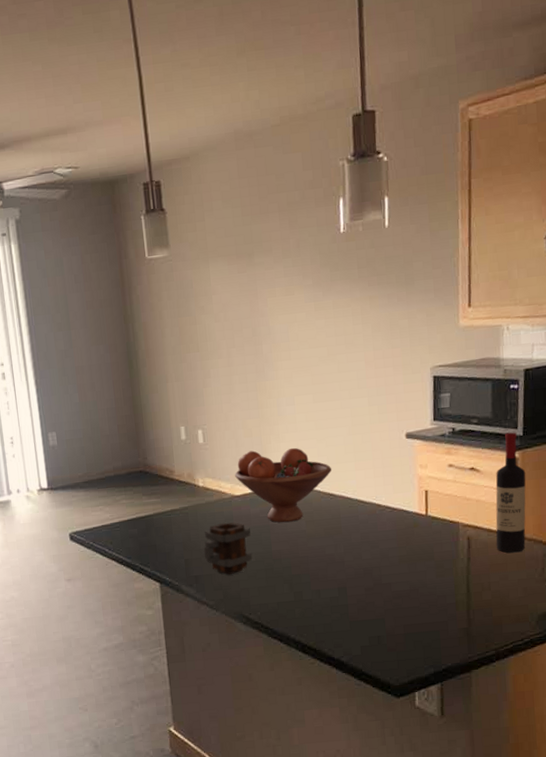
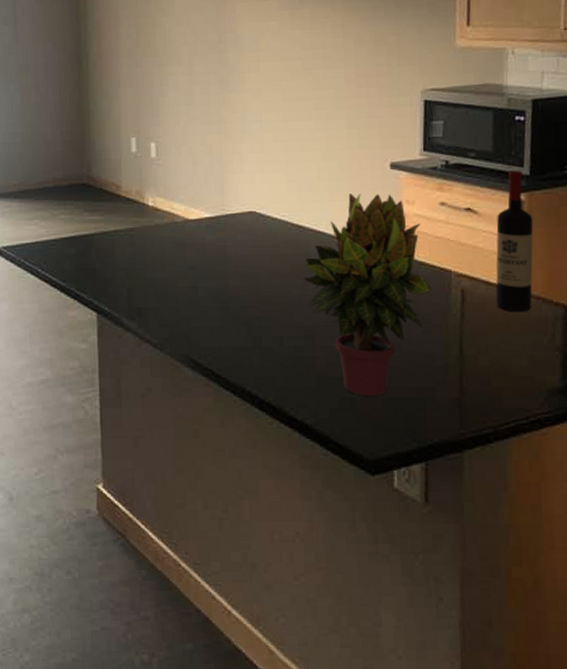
mug: present [203,522,253,575] -> none [149,249,206,311]
fruit bowl: present [235,447,332,523] -> none [190,170,303,255]
potted plant: none [335,461,443,634] -> present [303,193,432,396]

